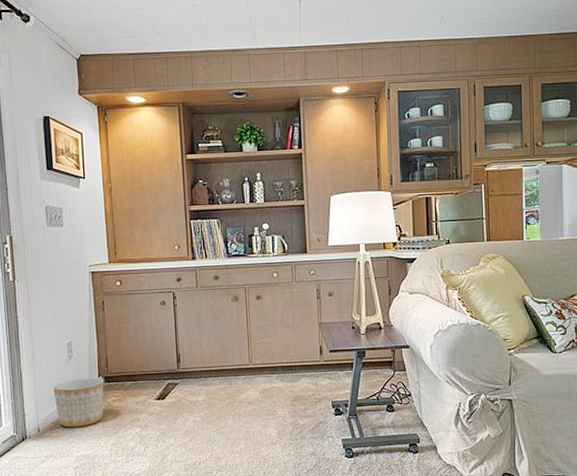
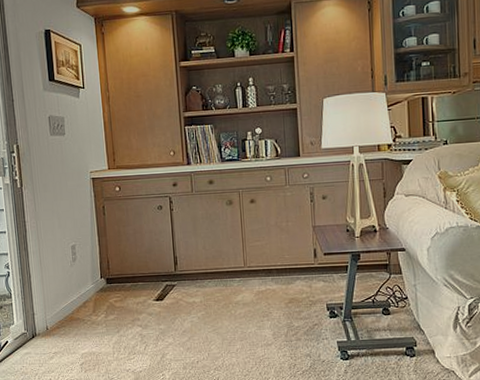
planter: present [53,377,104,428] -> none [59,279,106,327]

